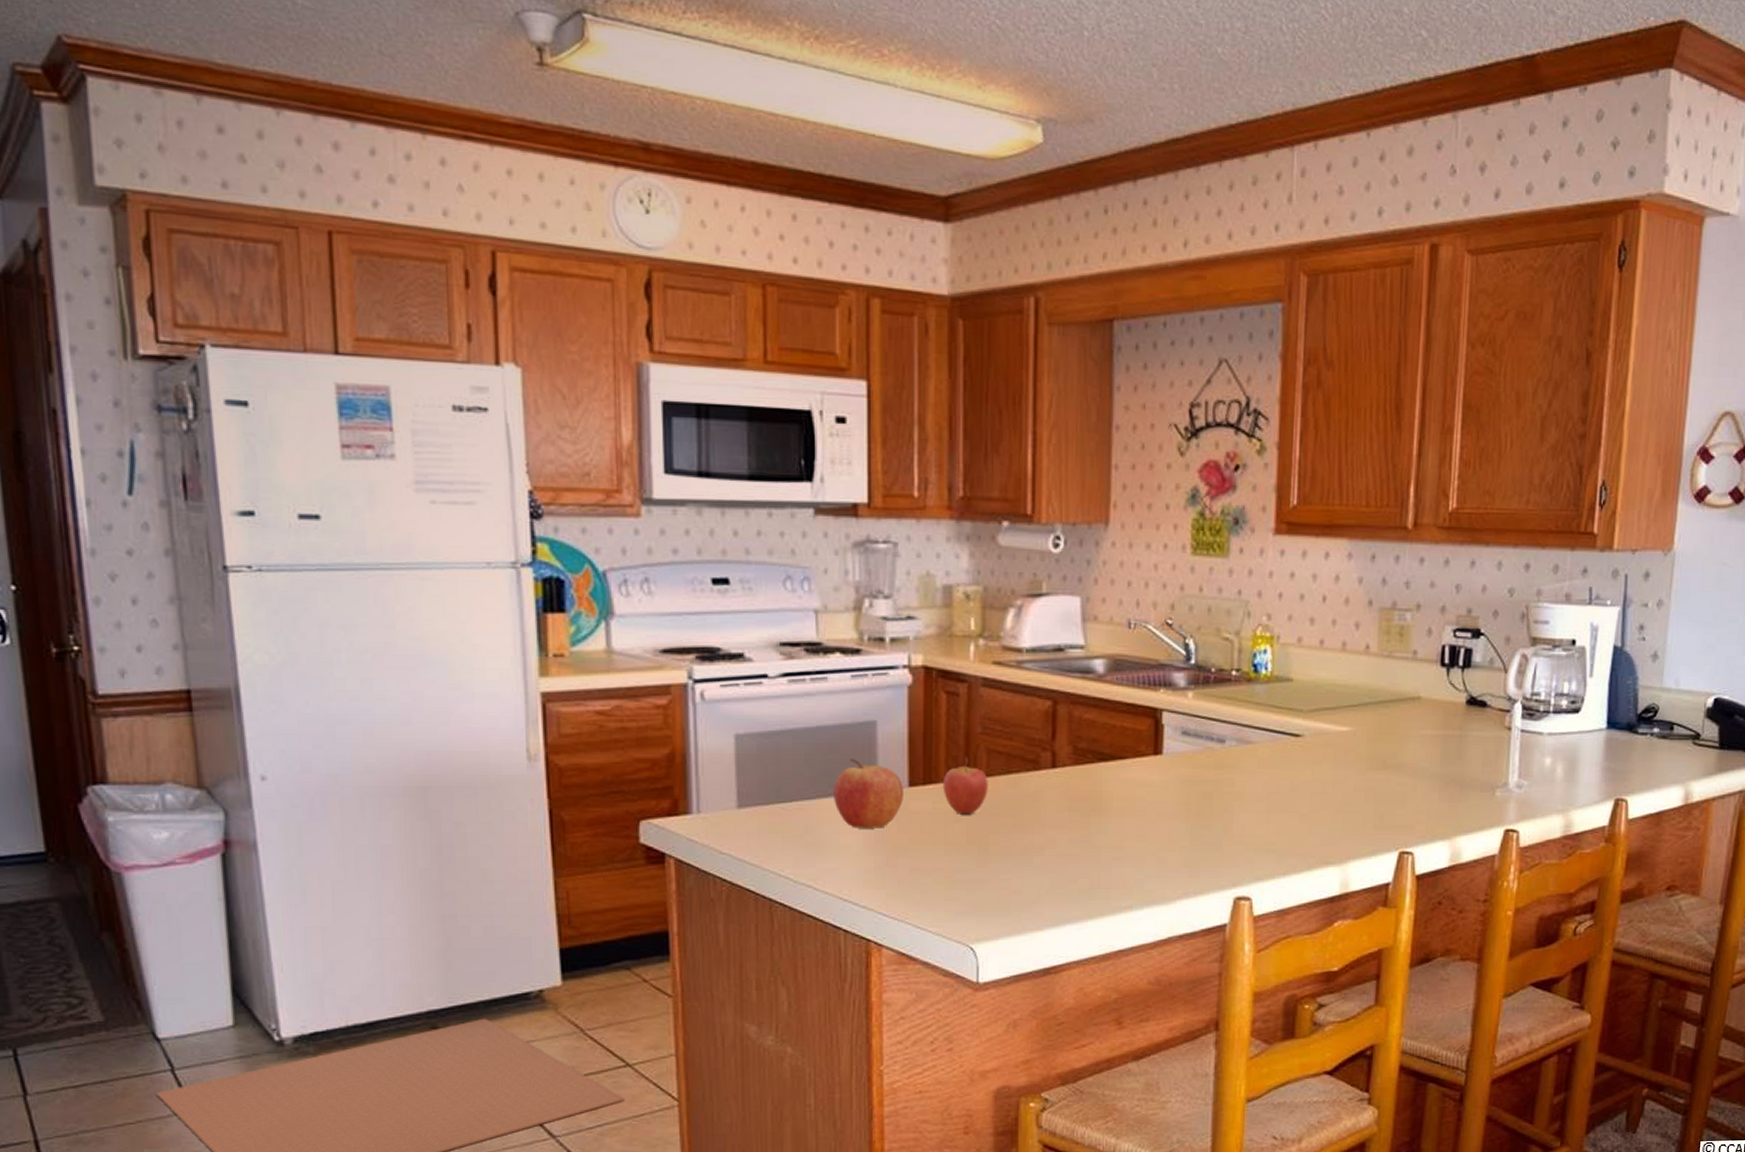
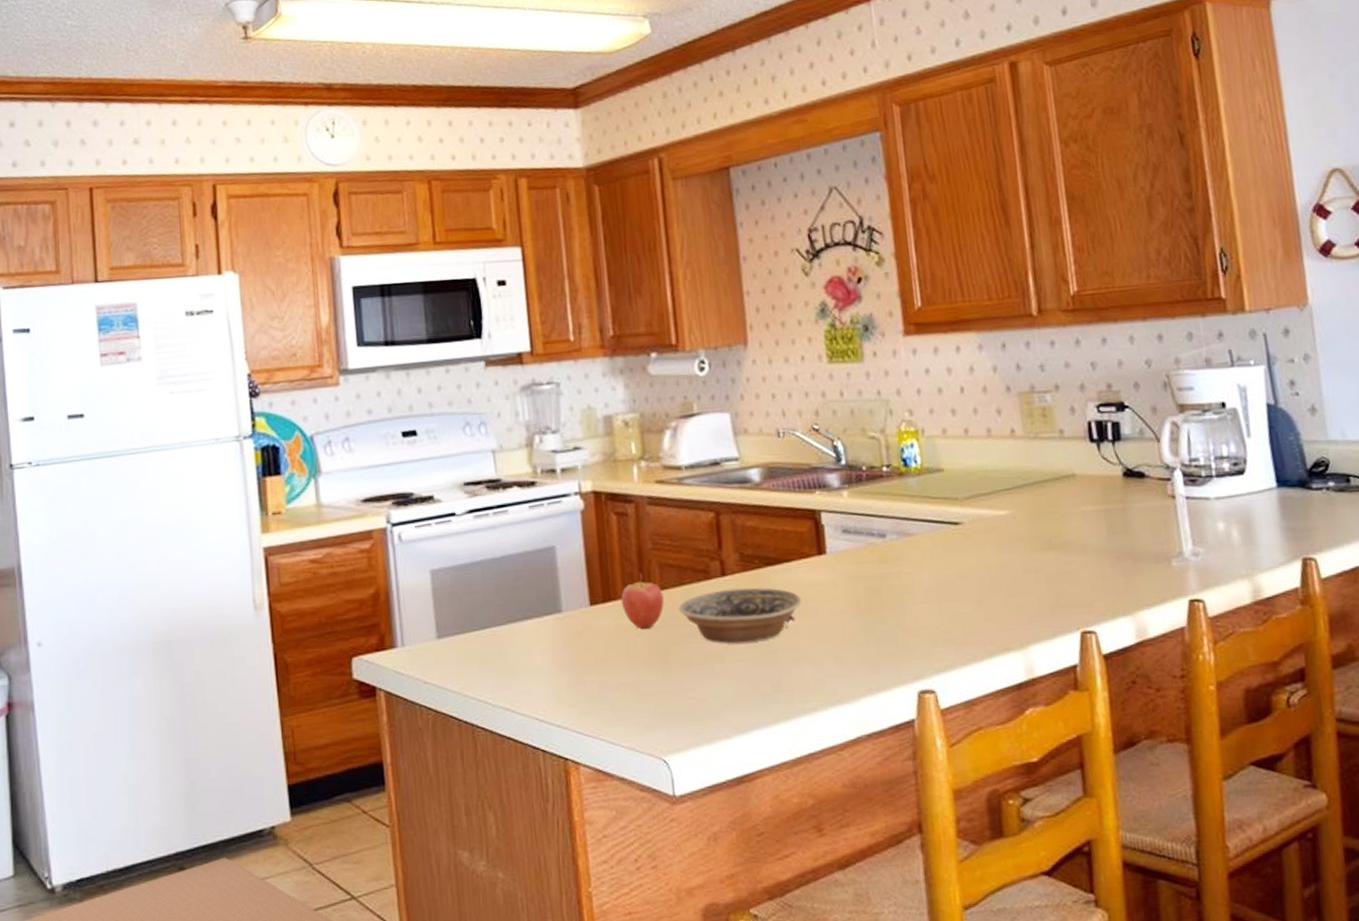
fruit: present [834,759,903,828] -> none [521,583,586,650]
bowl: none [1002,781,1131,837] -> present [678,587,802,643]

